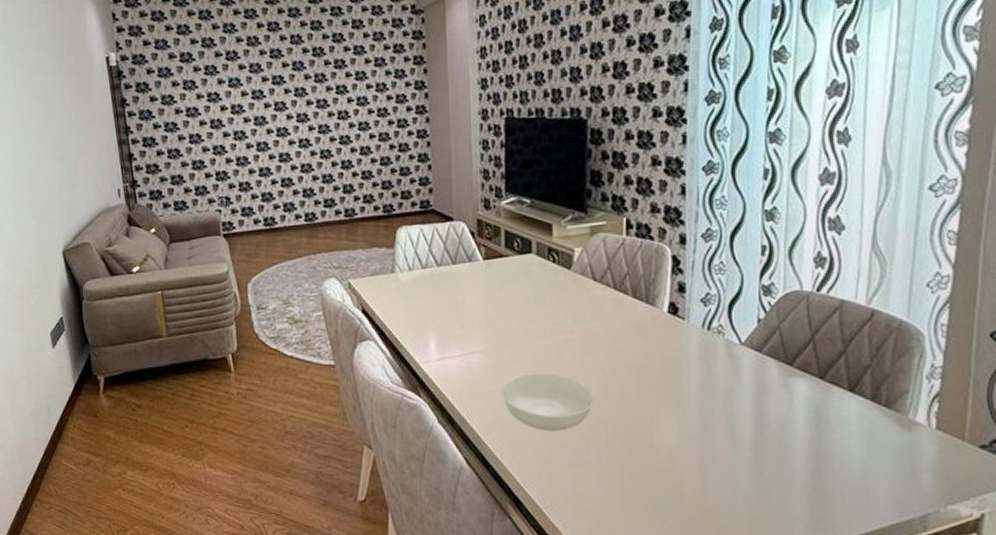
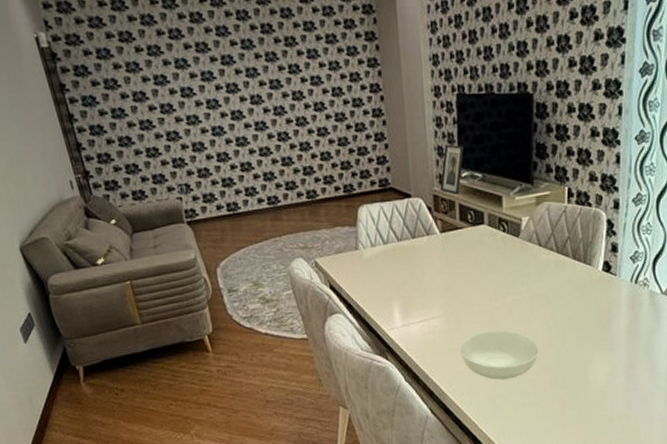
picture frame: none [485,168,512,220] -> present [440,144,465,194]

